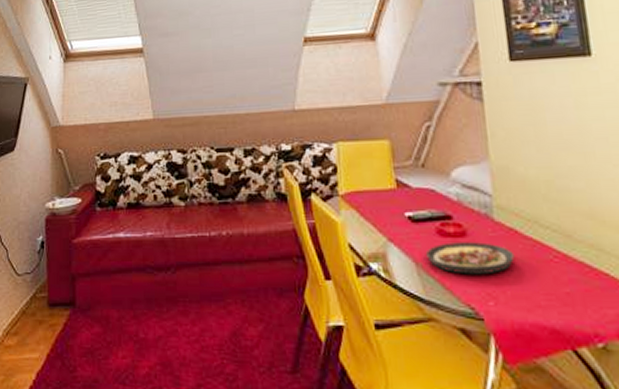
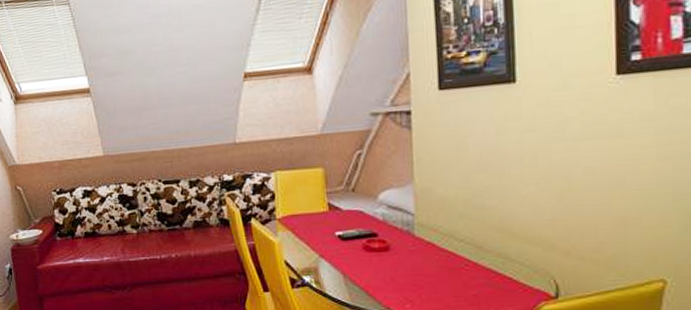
plate: present [426,242,515,275] -> none [353,255,431,283]

